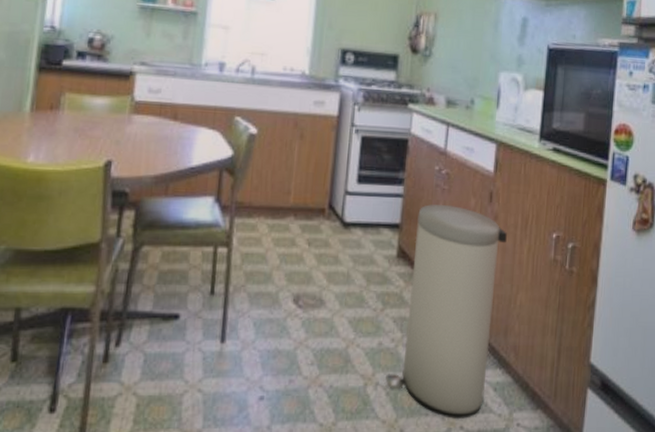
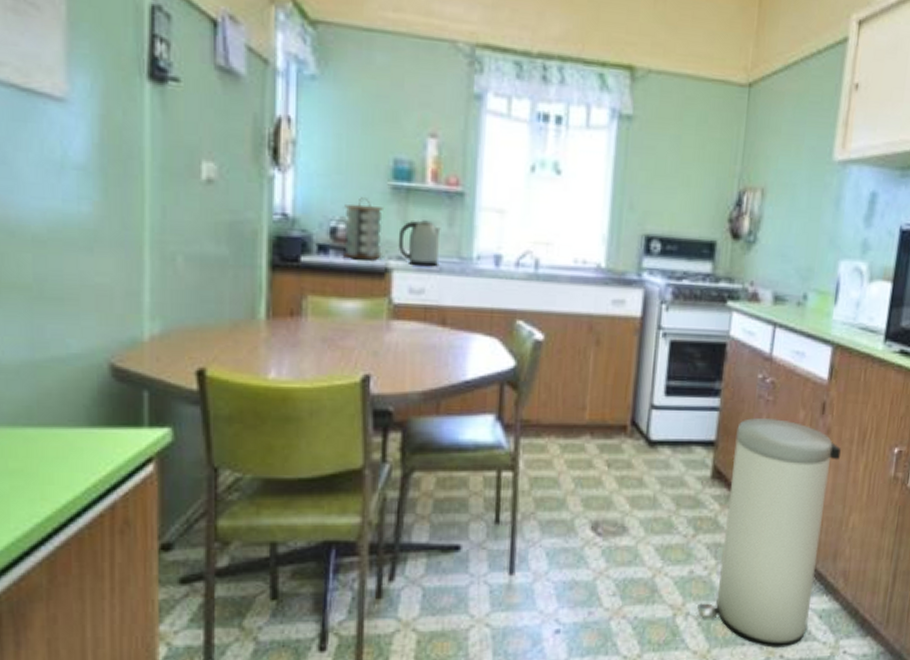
spice rack: none [96,15,132,65] -> present [342,197,383,261]
kettle: none [142,33,177,71] -> present [398,220,441,267]

